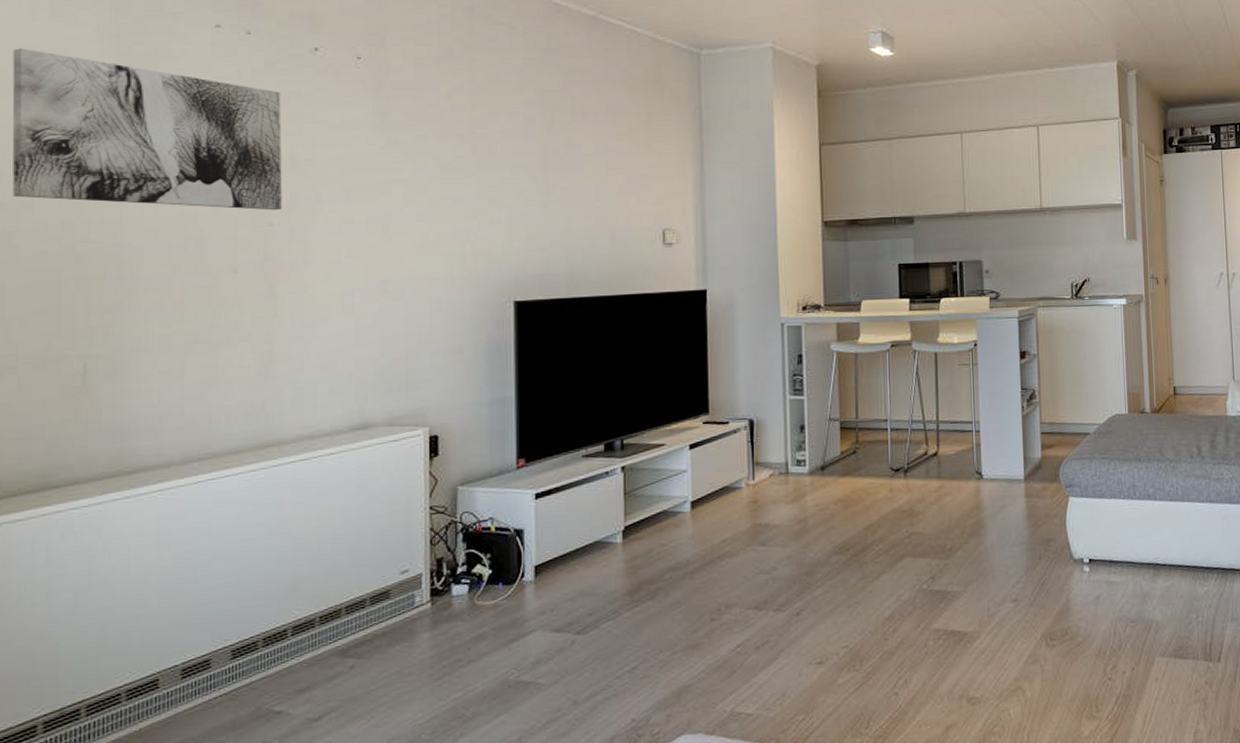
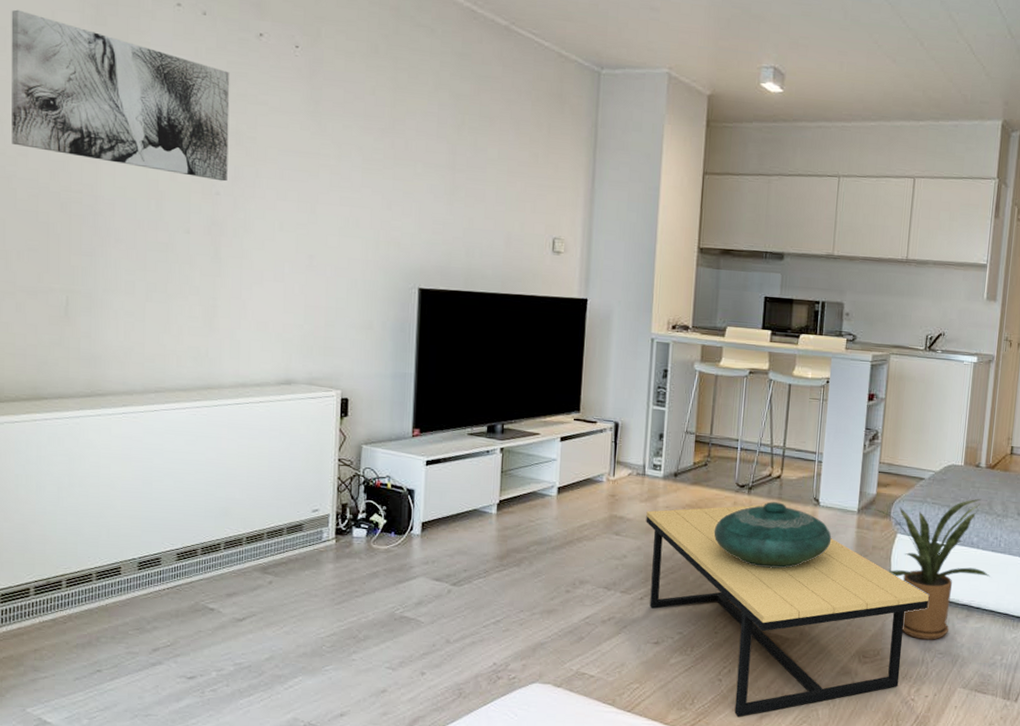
coffee table: none [794,487,1112,733] -> present [646,504,929,717]
decorative bowl: none [871,481,1001,557] -> present [714,501,832,569]
house plant: none [1033,446,1172,610] -> present [866,498,990,640]

